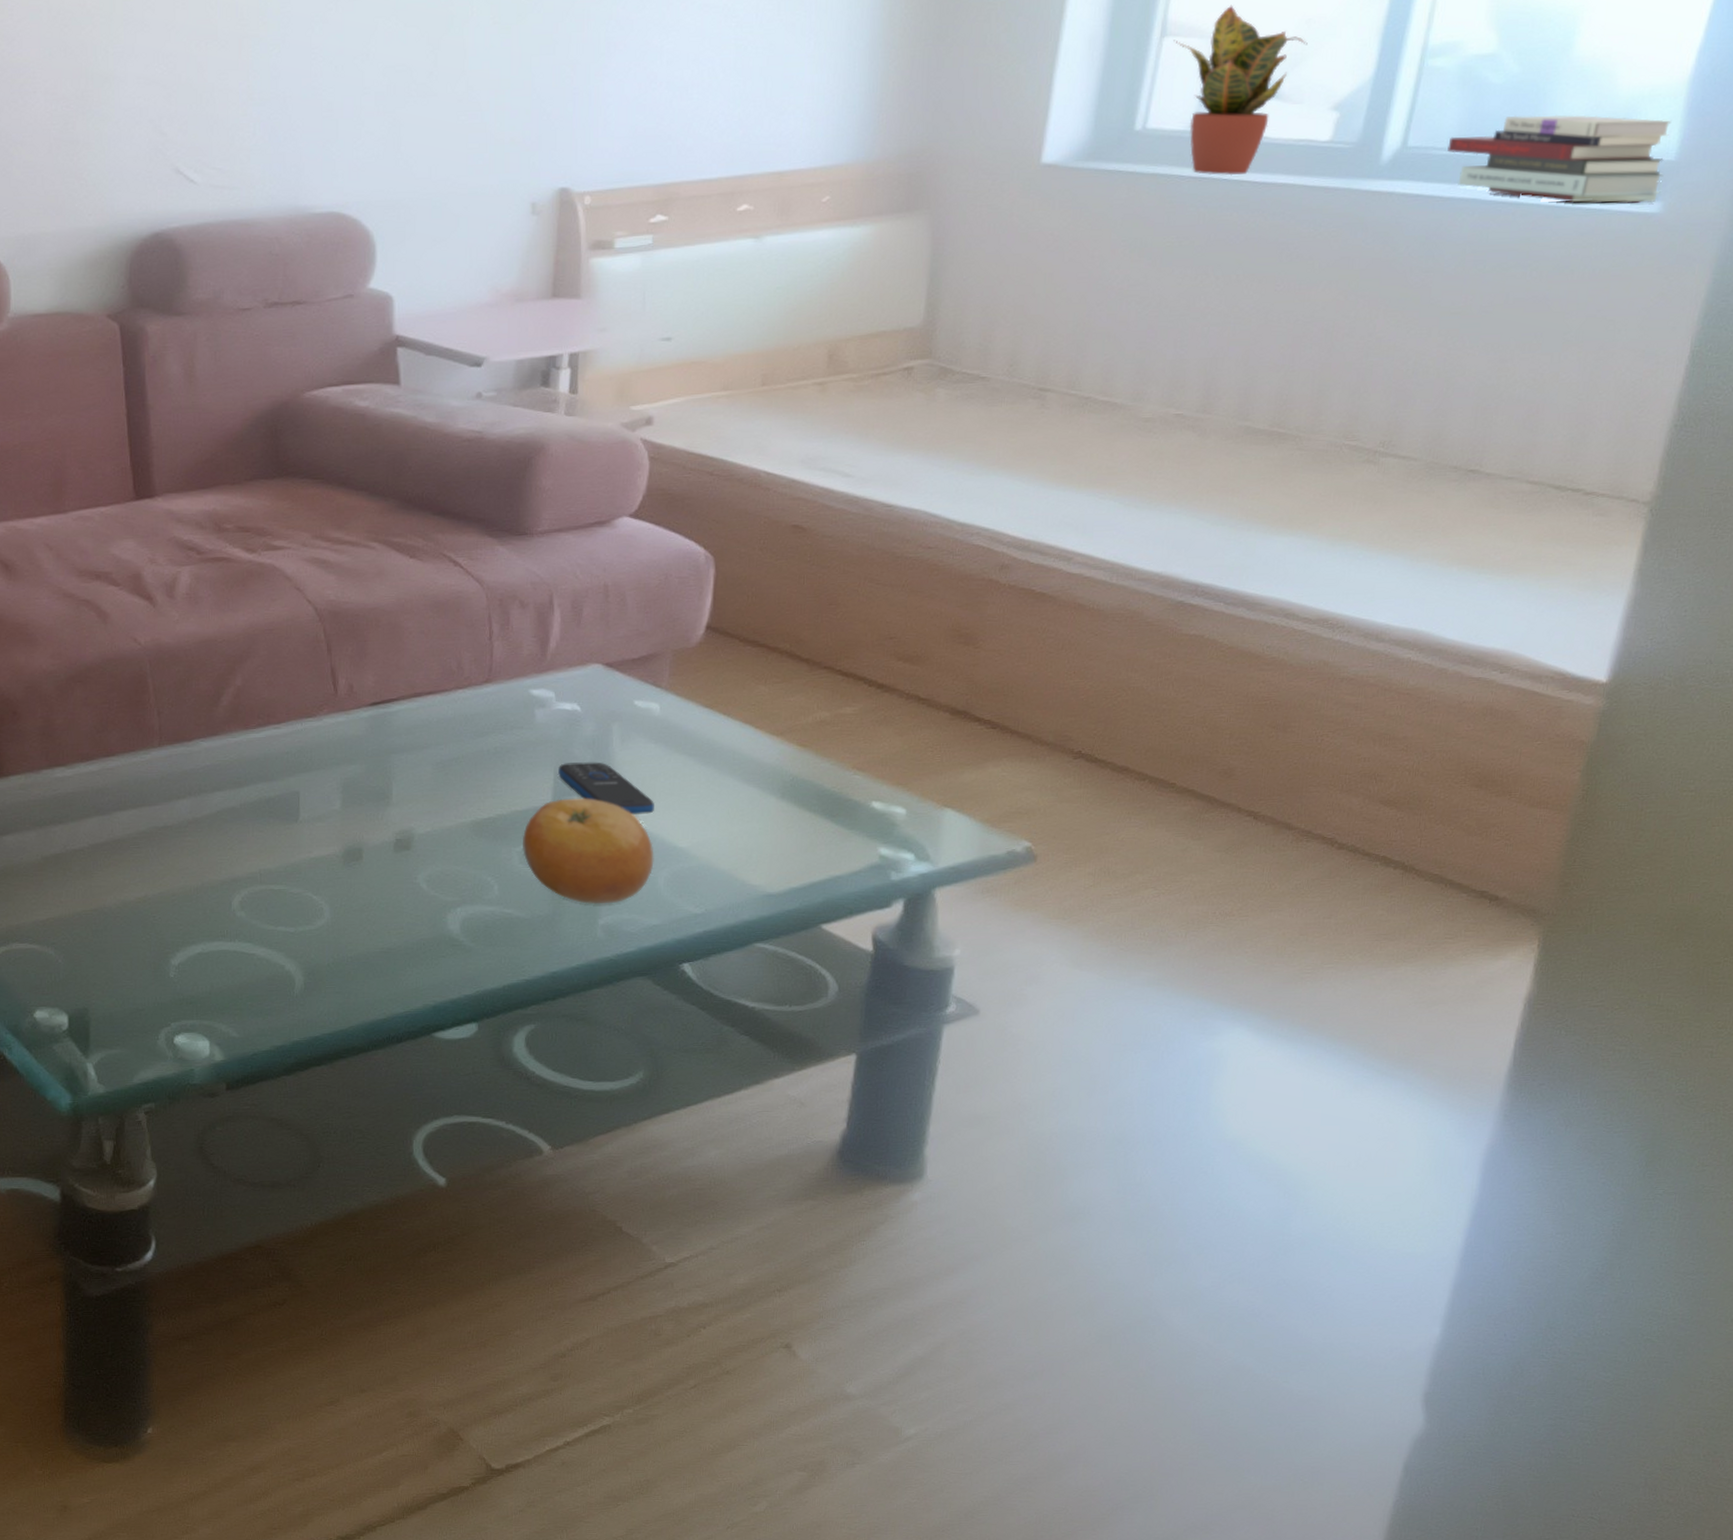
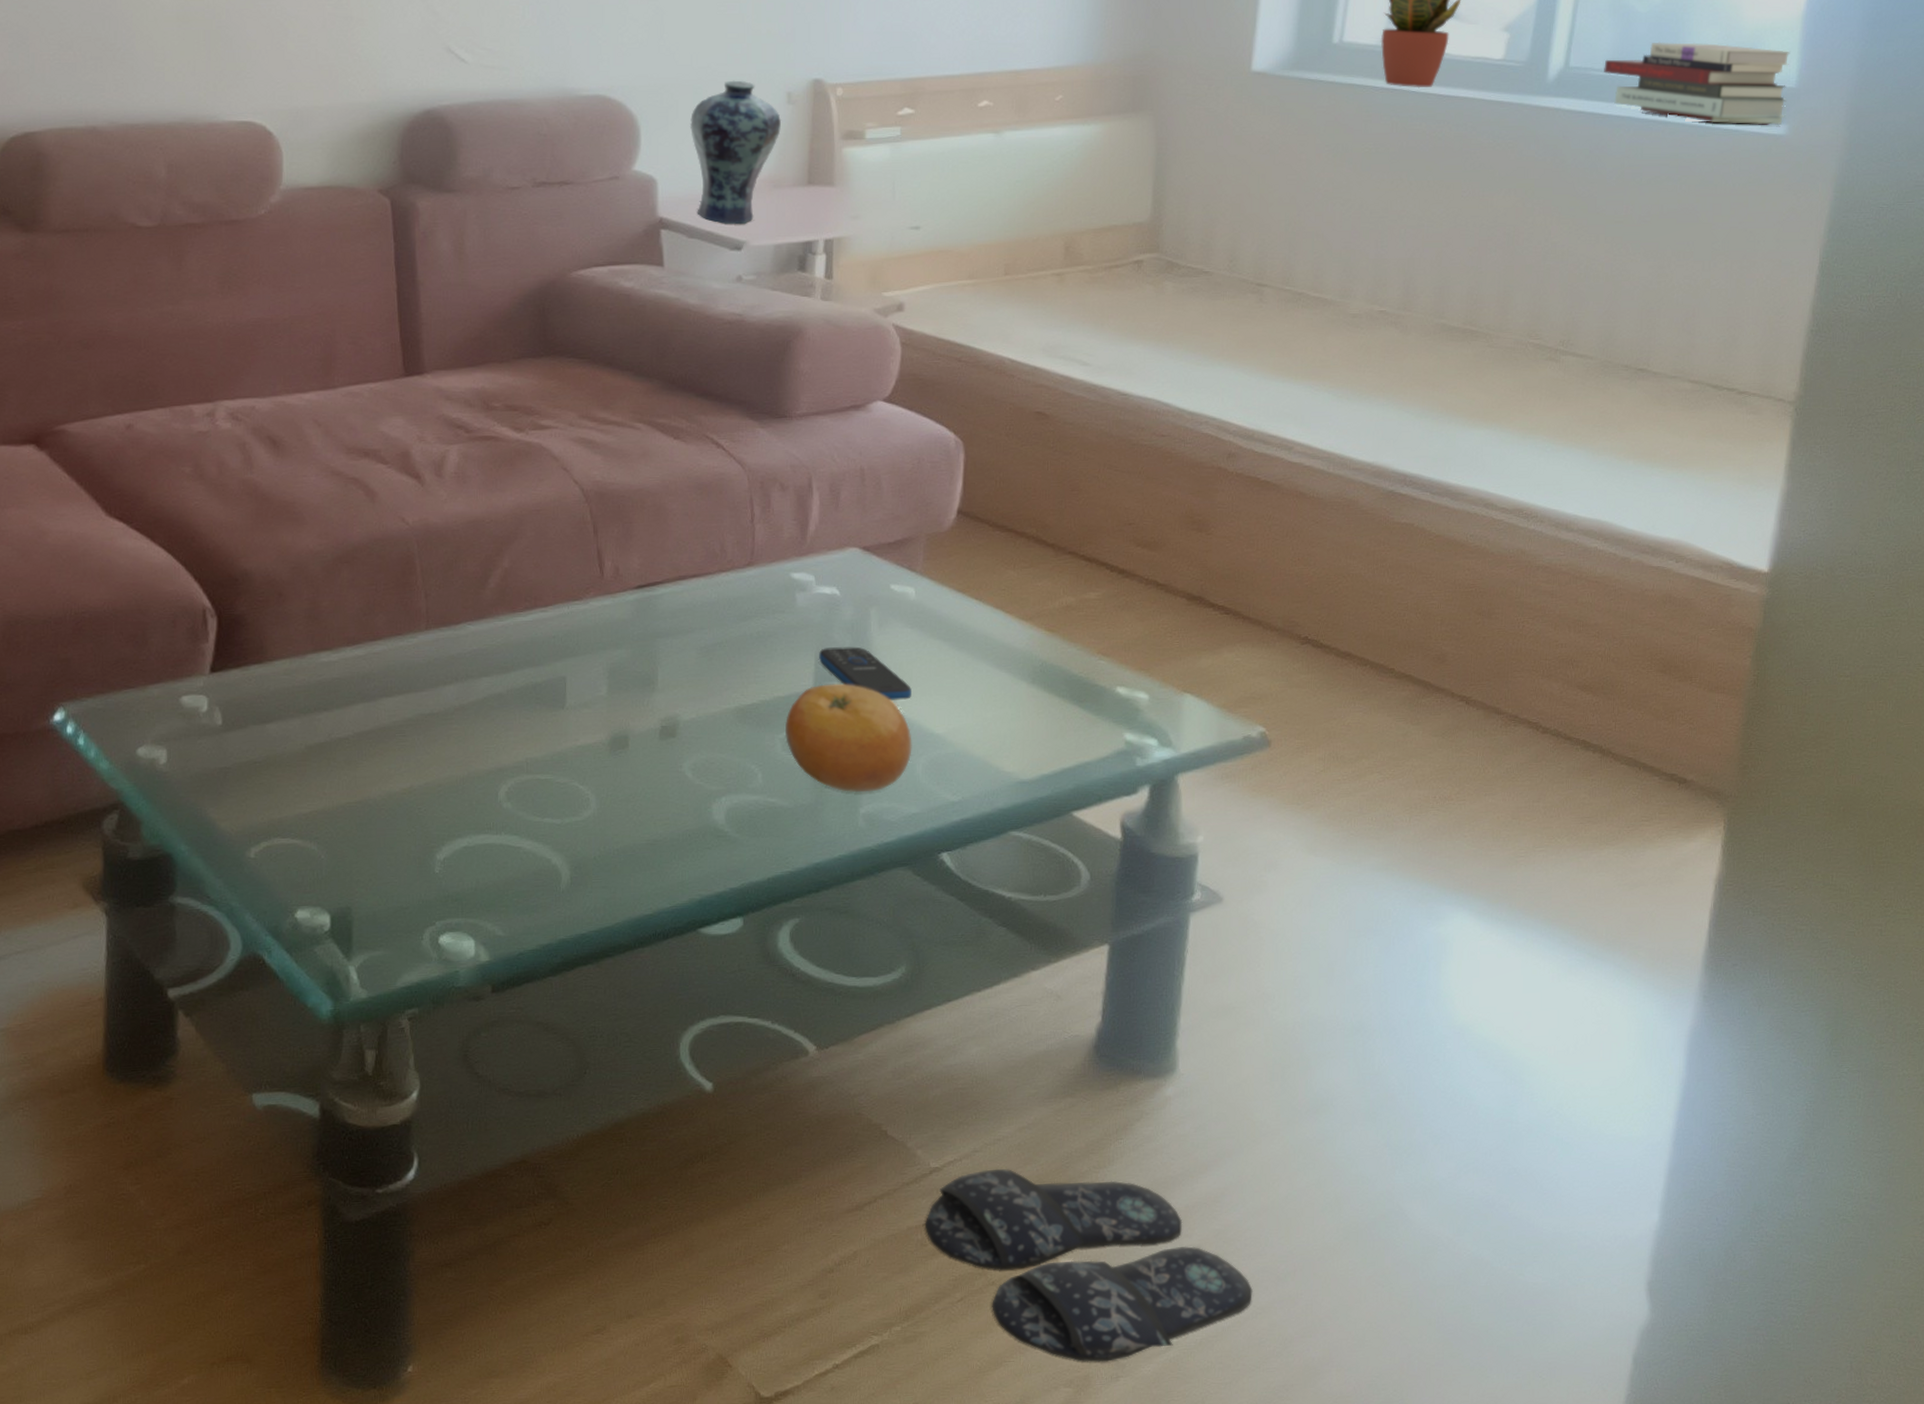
vase: none [429,191,526,341] -> present [690,80,782,225]
slippers: none [658,1265,997,1449] -> present [924,1168,1253,1362]

